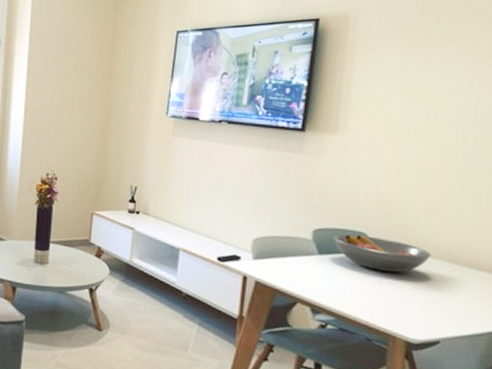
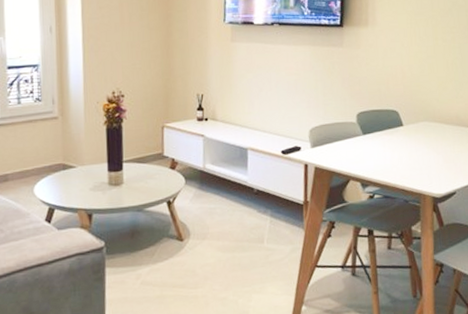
fruit bowl: present [333,234,432,273] -> none [372,112,445,141]

